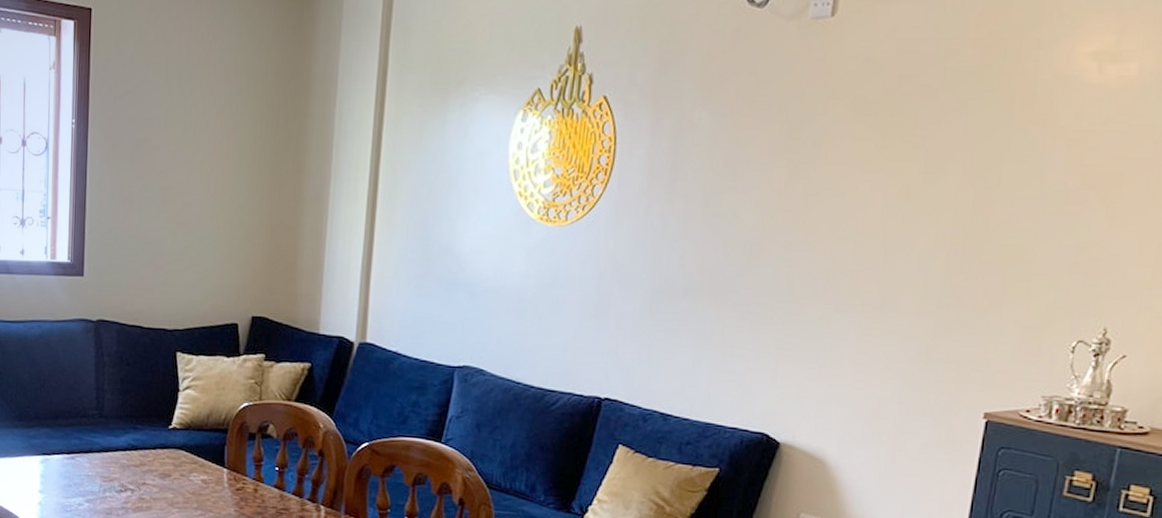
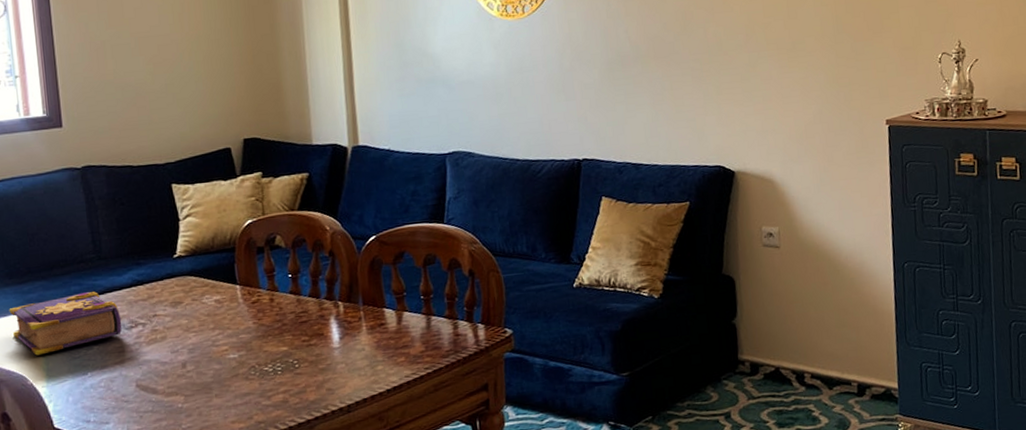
book: none [15,447,113,502] -> present [9,291,122,356]

